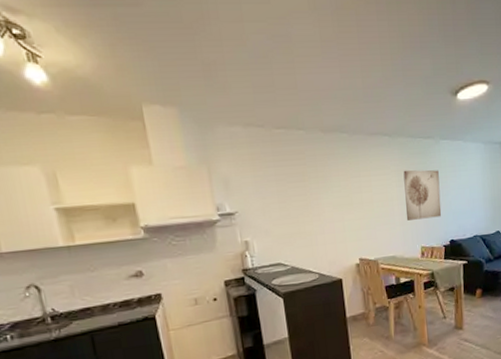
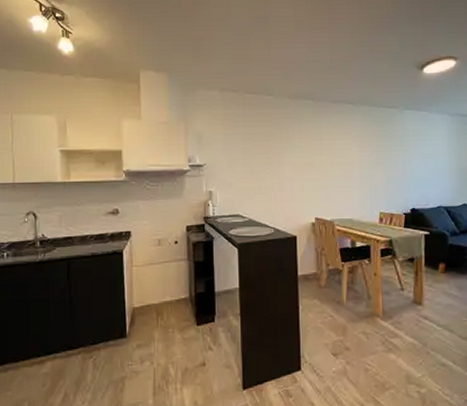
wall art: present [403,169,442,221] -> none [365,136,403,185]

